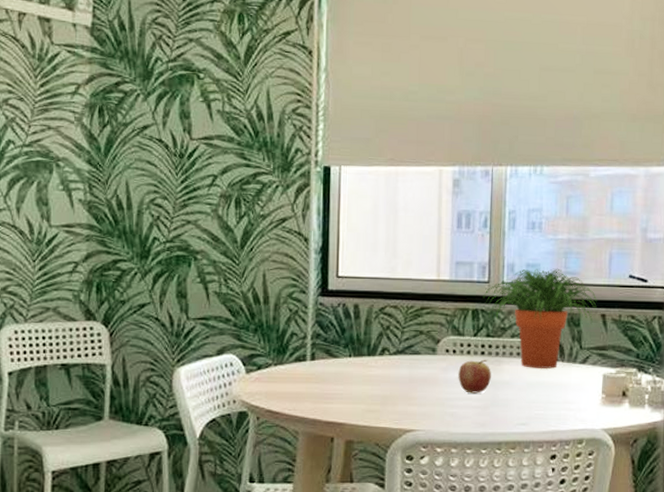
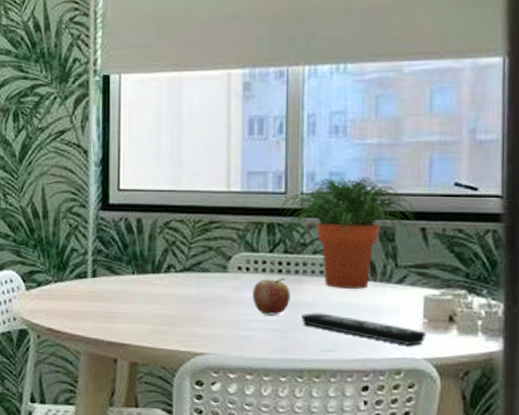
remote control: none [500,391,604,419] -> present [301,313,427,346]

